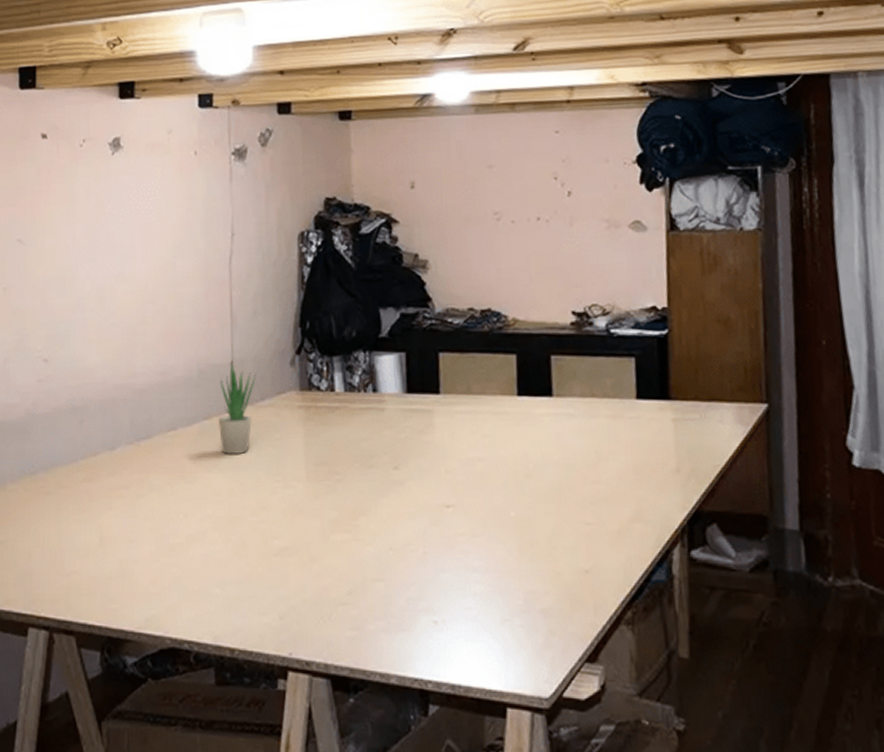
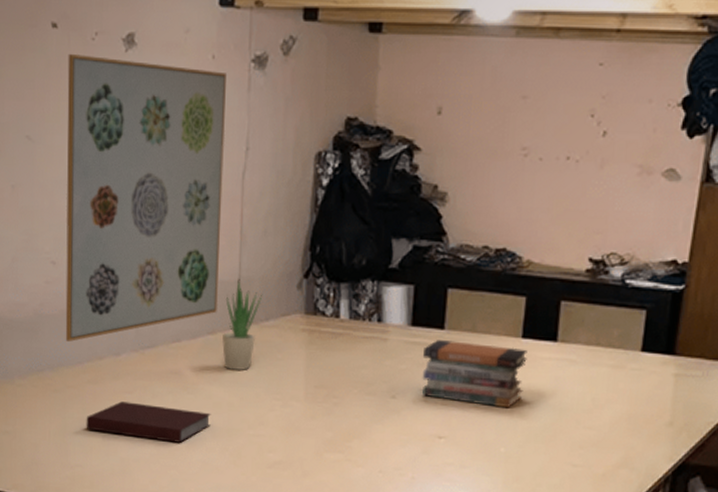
wall art: none [57,160,212,440] -> present [65,53,226,342]
notebook: none [81,498,212,537] -> present [86,401,211,443]
book stack: none [422,404,526,470] -> present [422,340,528,408]

